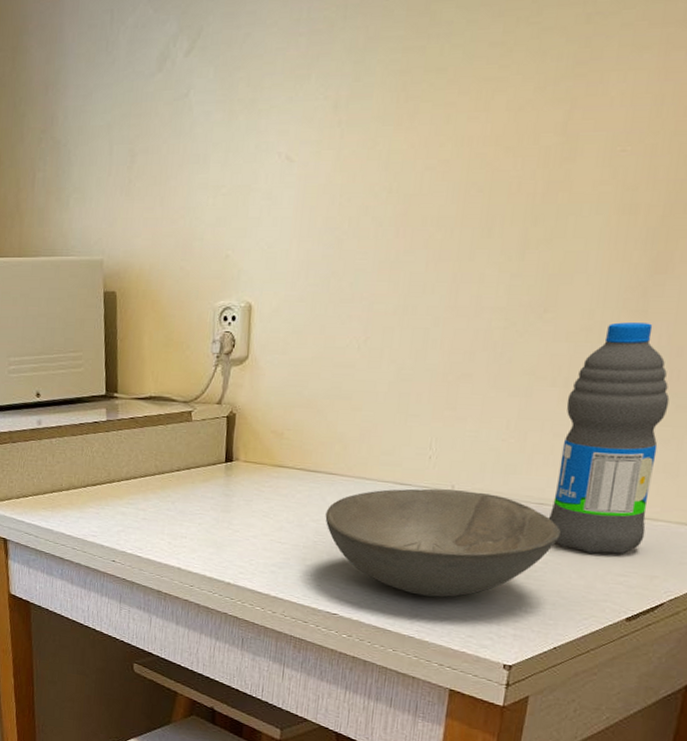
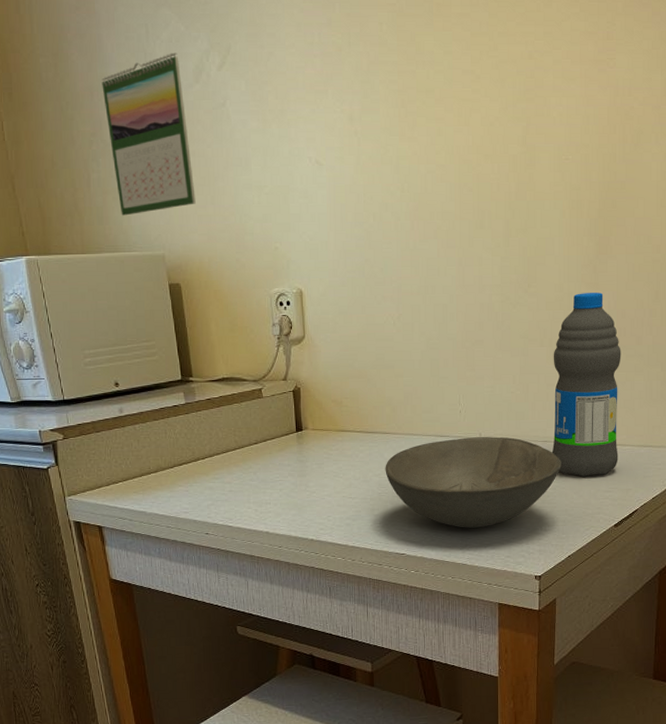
calendar: none [58,39,144,218] -> present [101,52,196,216]

